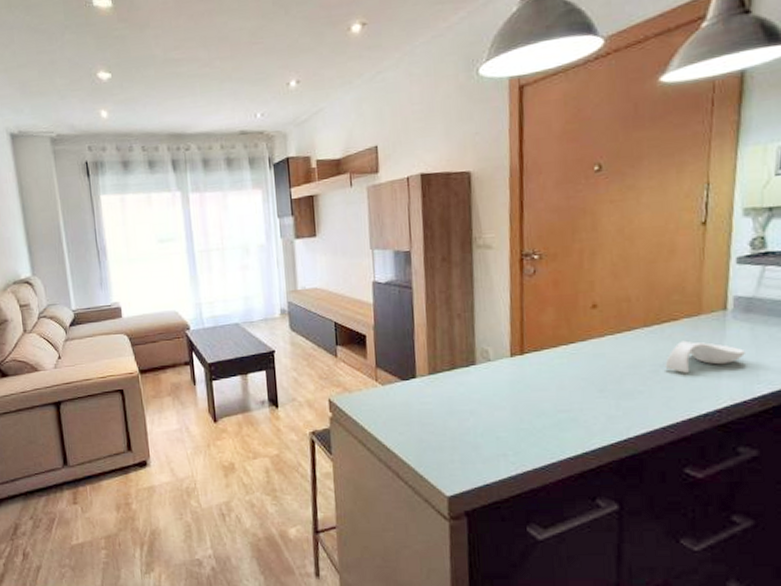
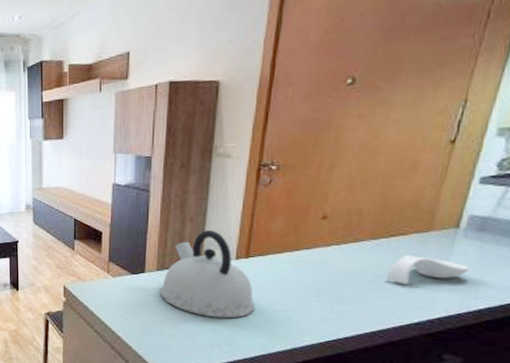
kettle: none [435,326,538,425] -> present [160,230,256,319]

